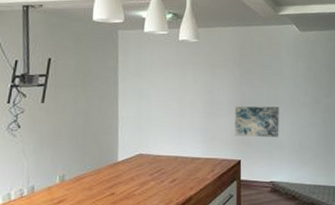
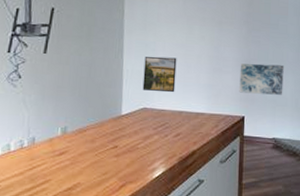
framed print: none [138,102,171,138] -> present [142,56,177,93]

